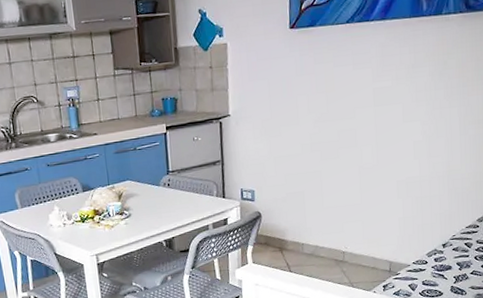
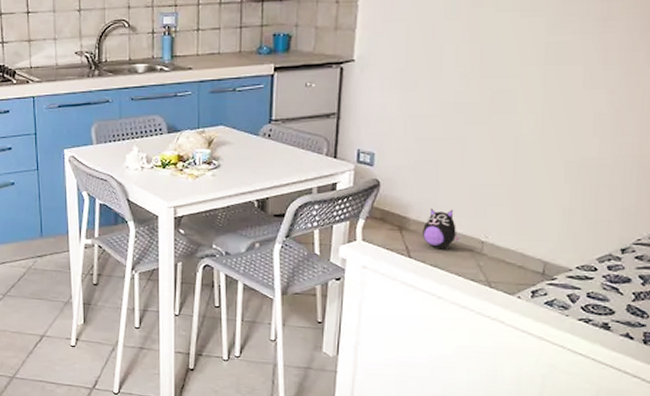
plush toy: none [298,229,328,262] -> present [423,209,462,248]

